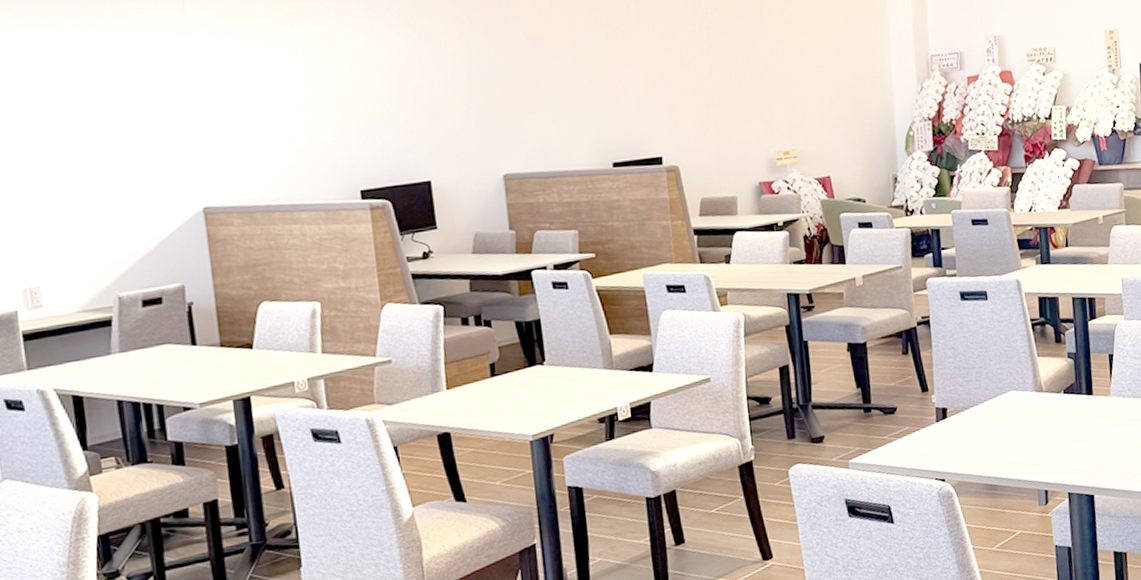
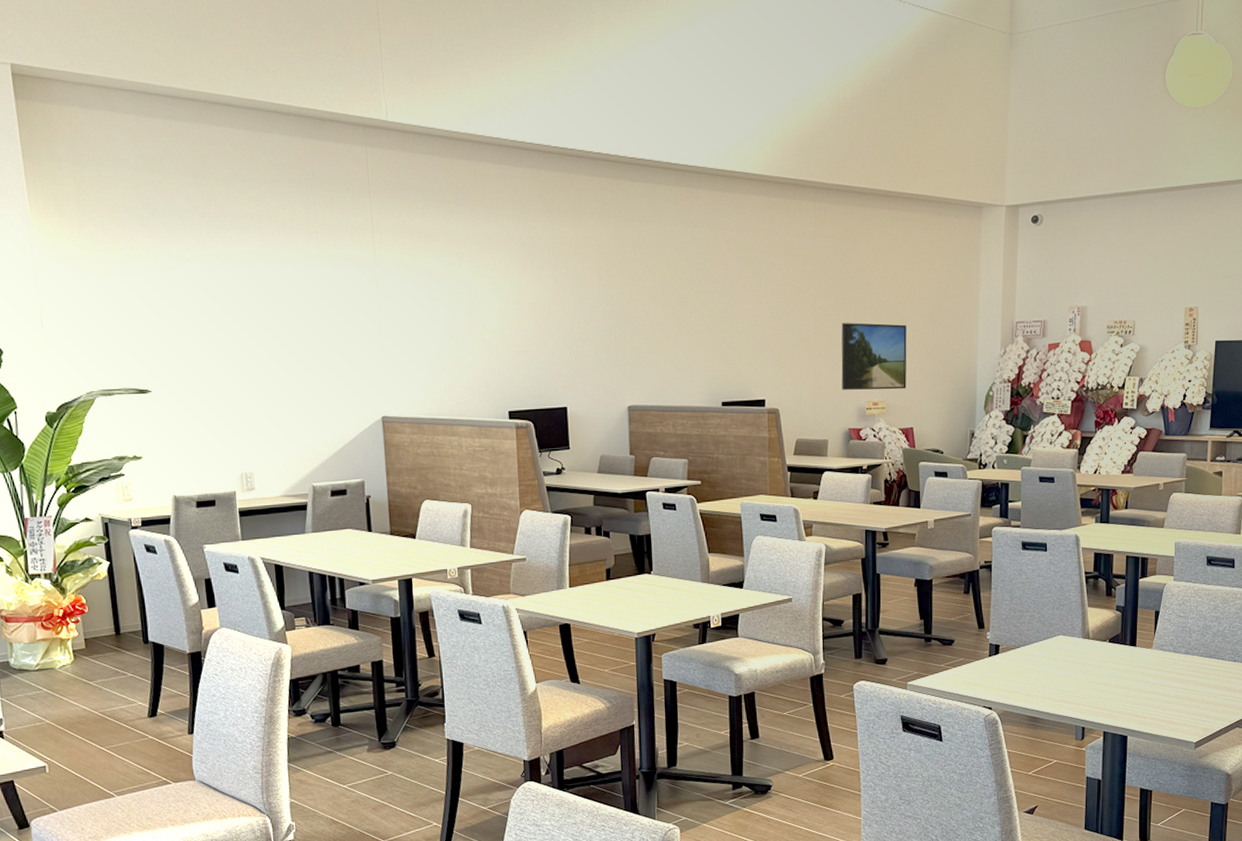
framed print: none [741,65,819,140] -> present [841,323,907,390]

